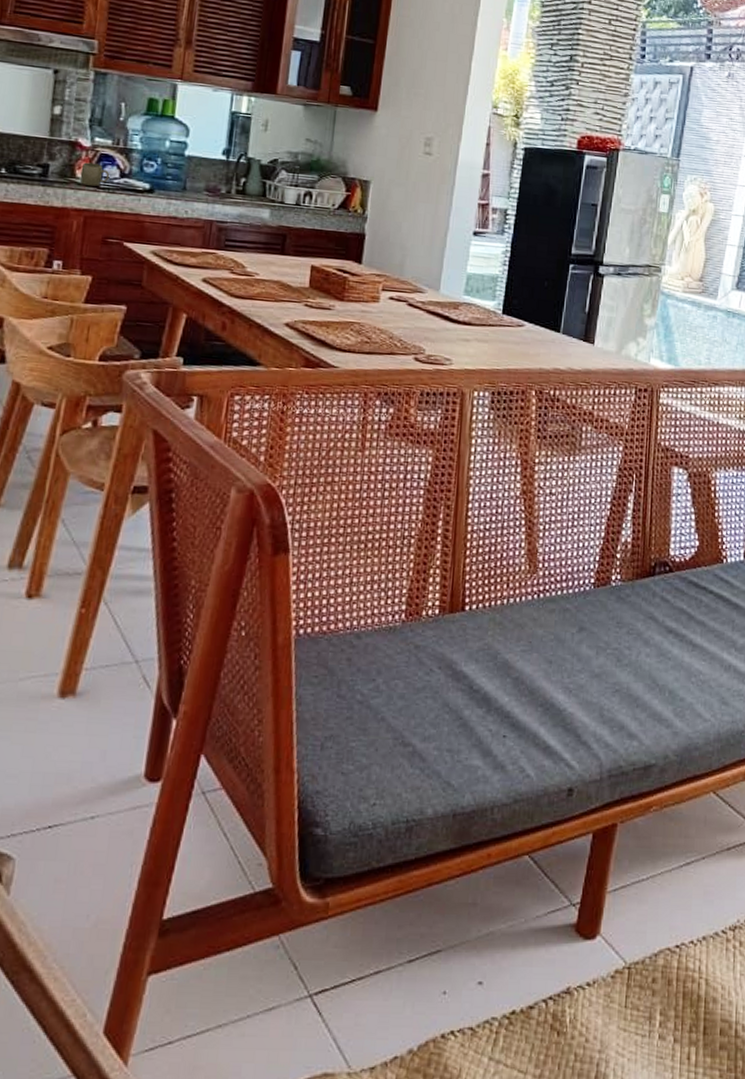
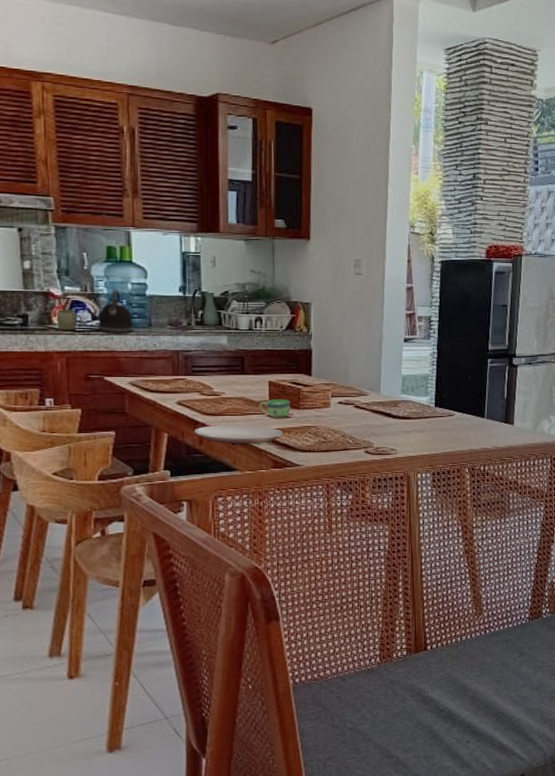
kettle: none [124,145,166,197] -> present [97,289,134,334]
plate: none [218,309,320,337] -> present [195,425,283,445]
cup: none [297,286,333,311] -> present [260,399,290,419]

